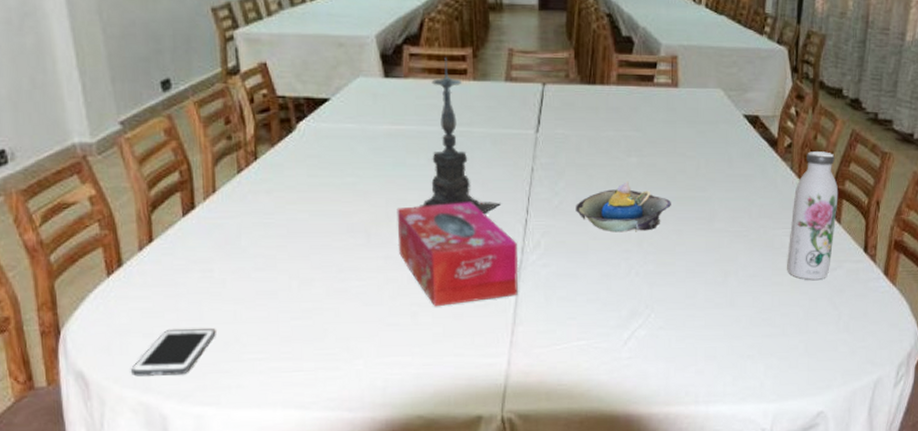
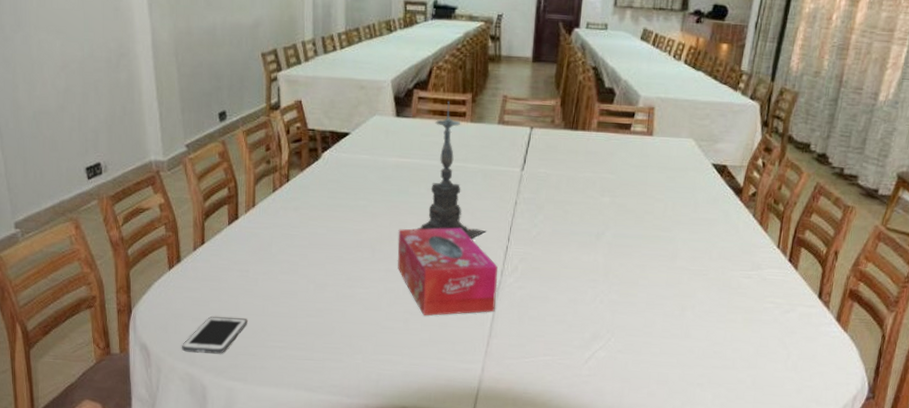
decorative bowl: present [576,182,671,233] -> none [551,219,638,264]
water bottle: present [787,151,839,280] -> none [741,201,798,320]

